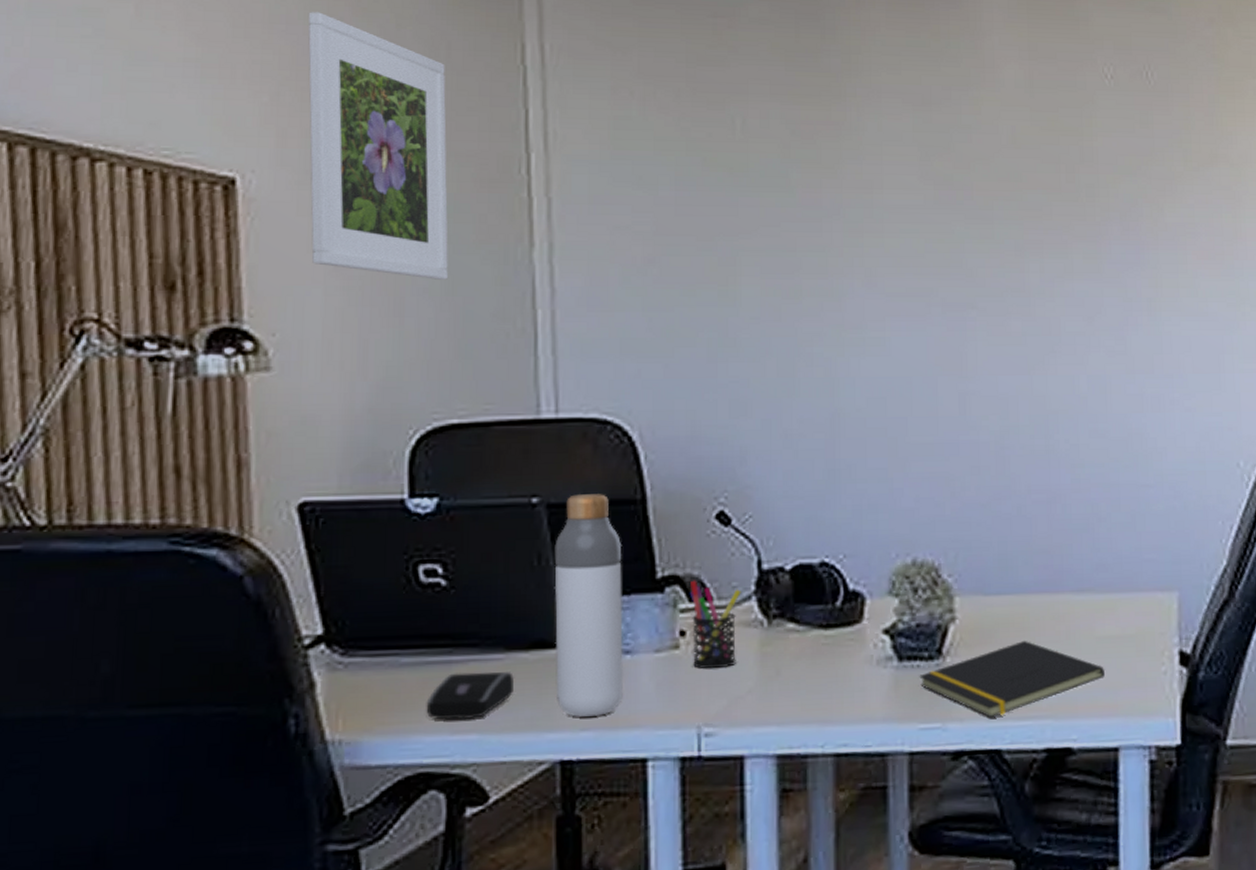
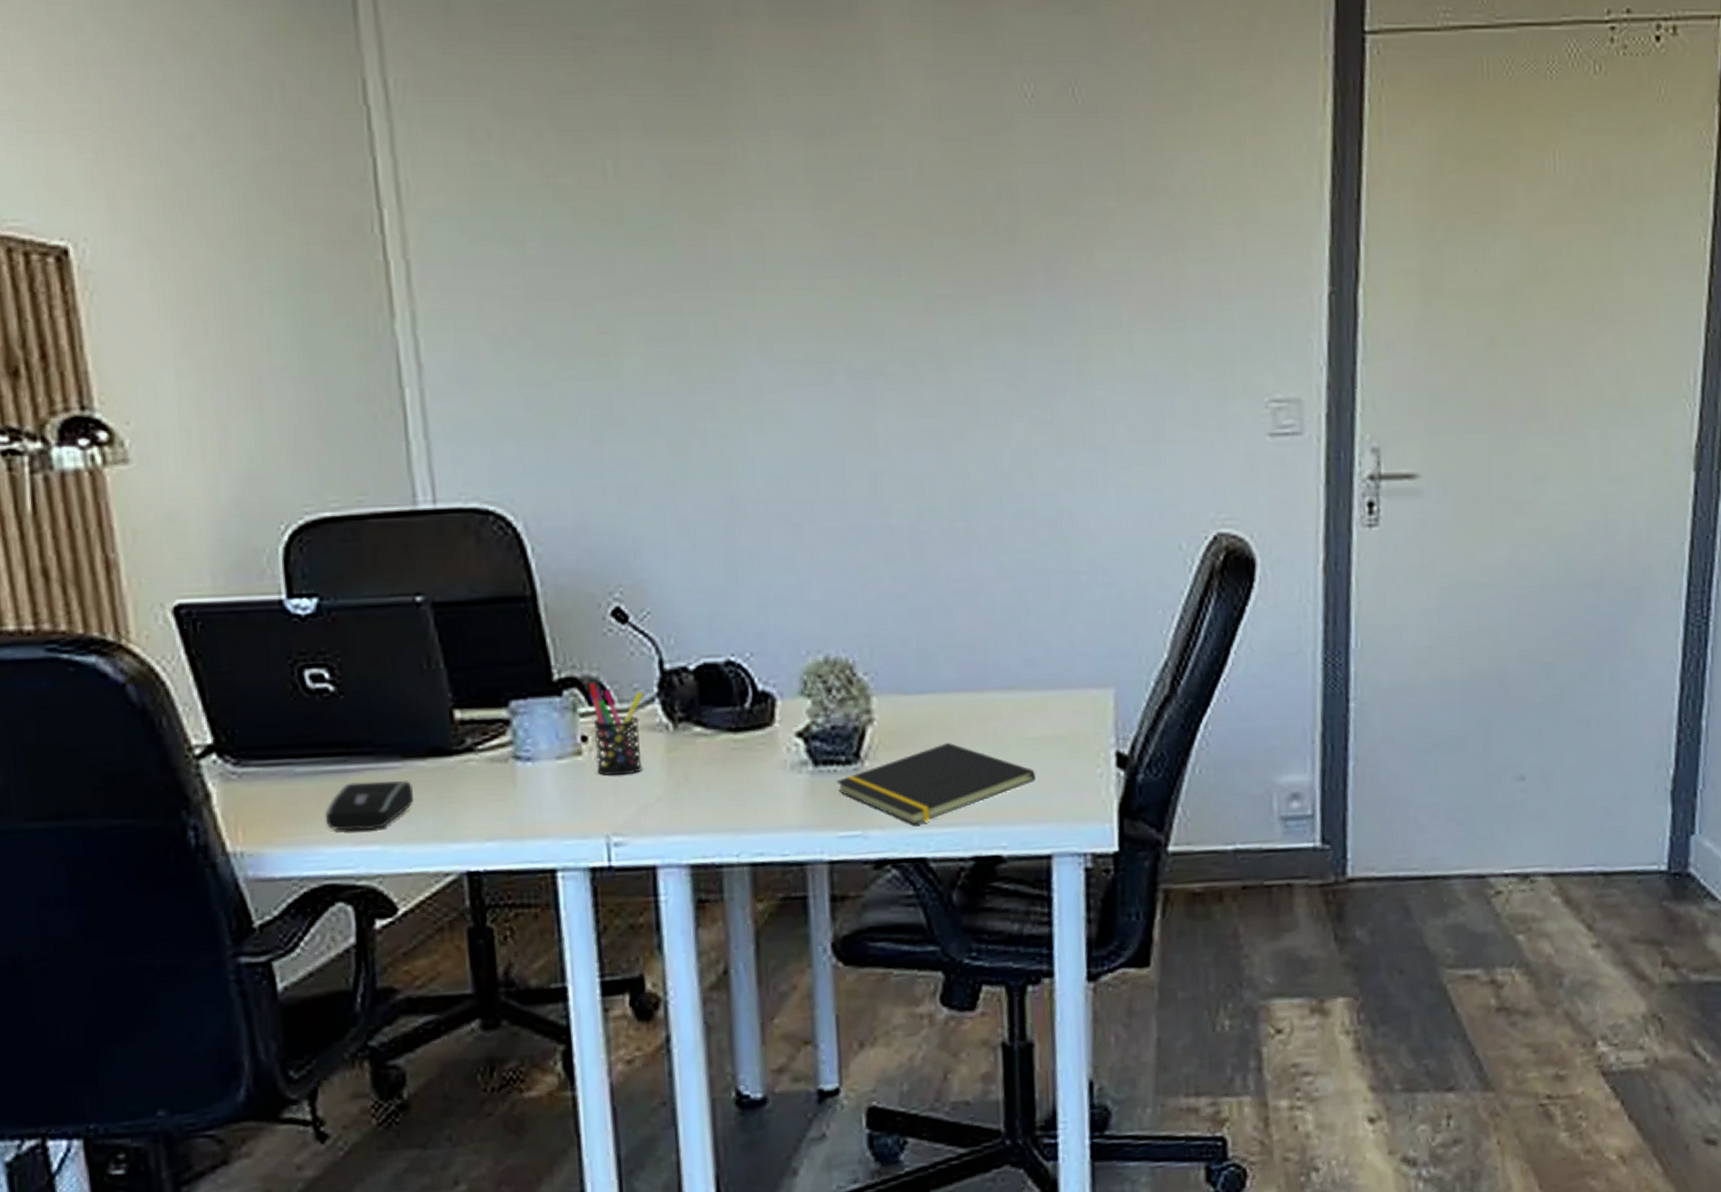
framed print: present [308,12,448,280] -> none [124,50,305,357]
bottle: present [554,494,624,717] -> none [443,591,527,827]

